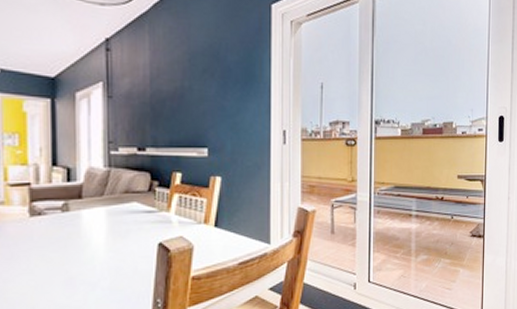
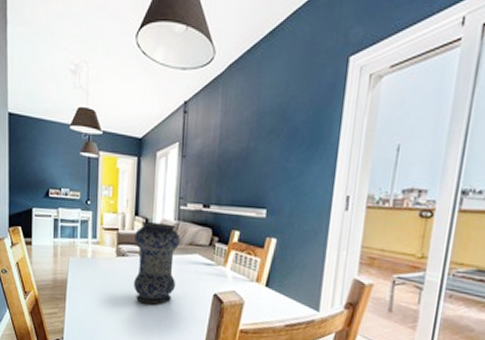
vase: none [54,172,114,268] -> present [134,222,181,305]

